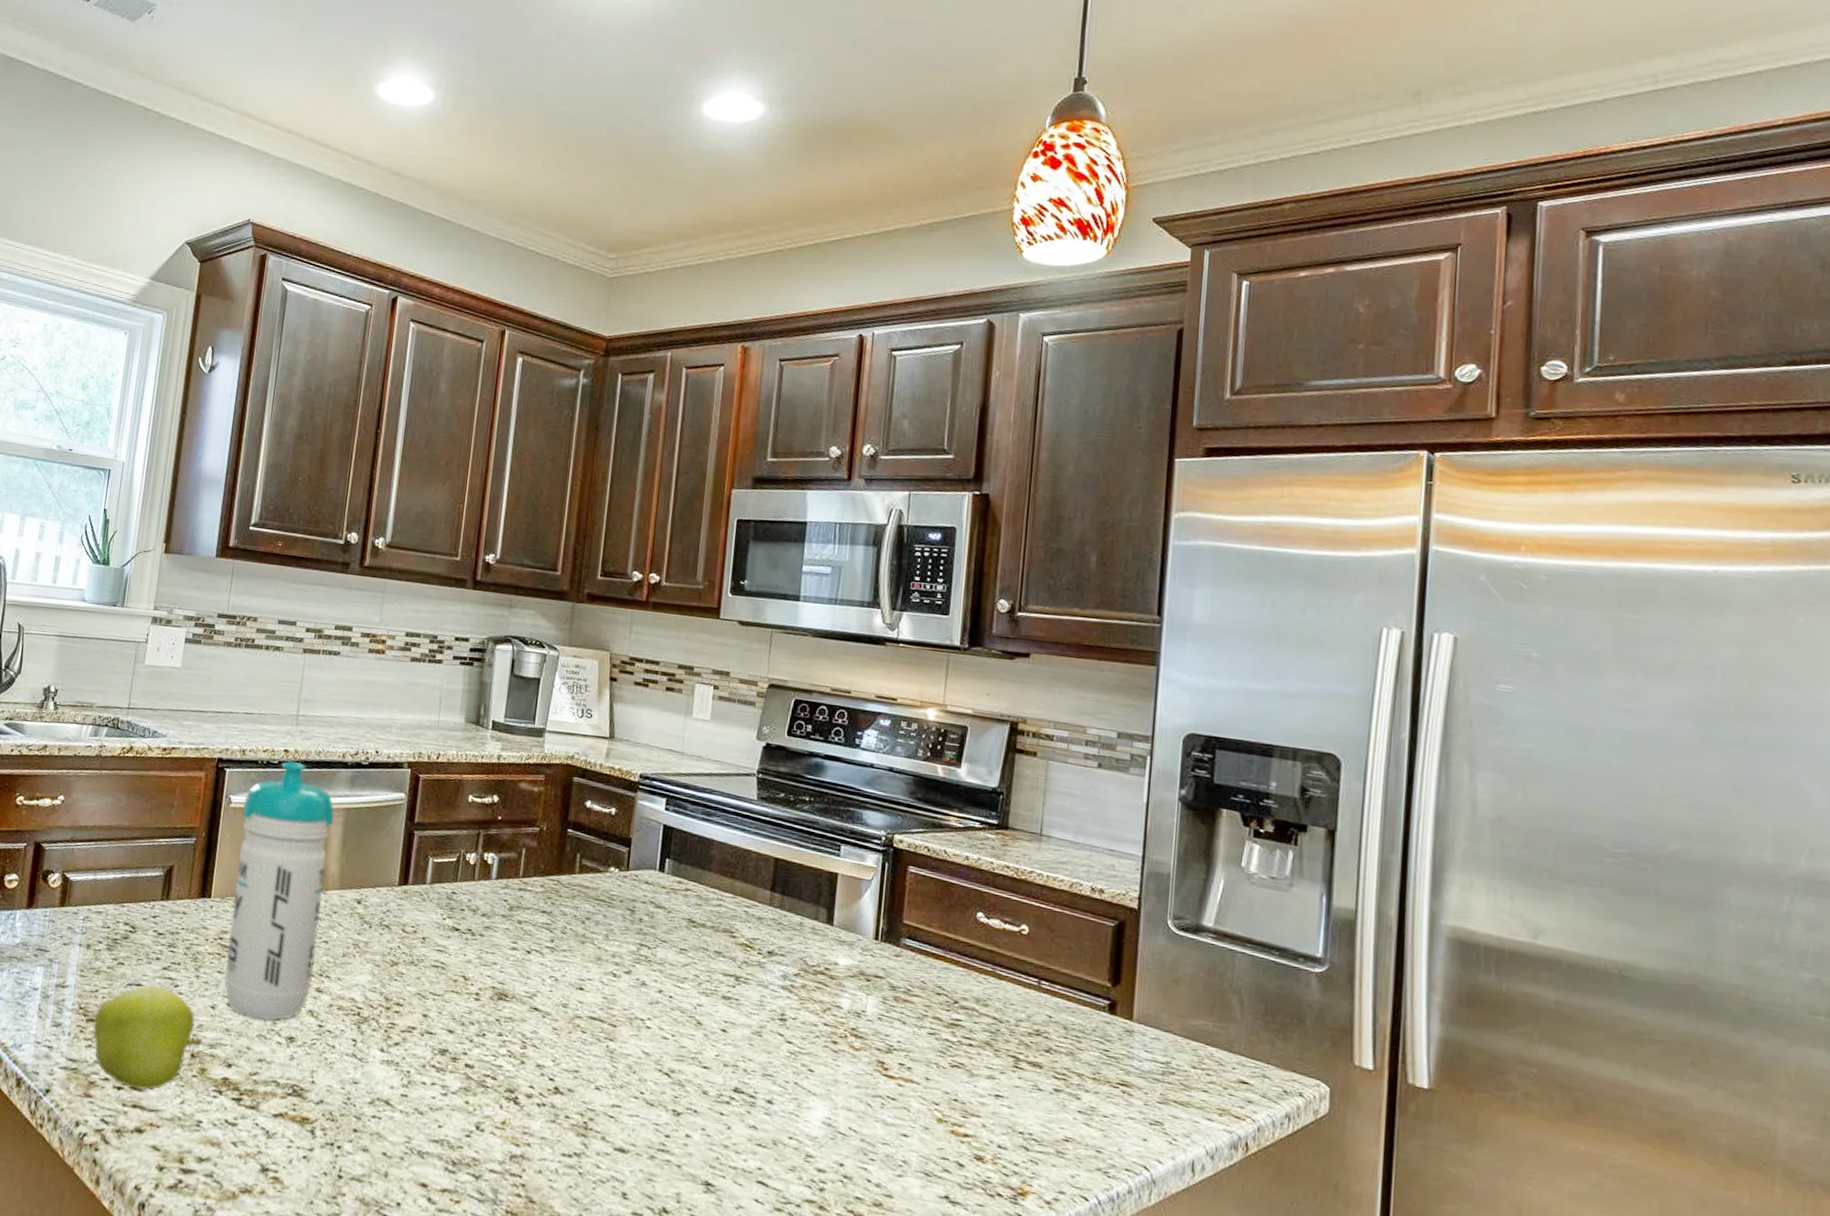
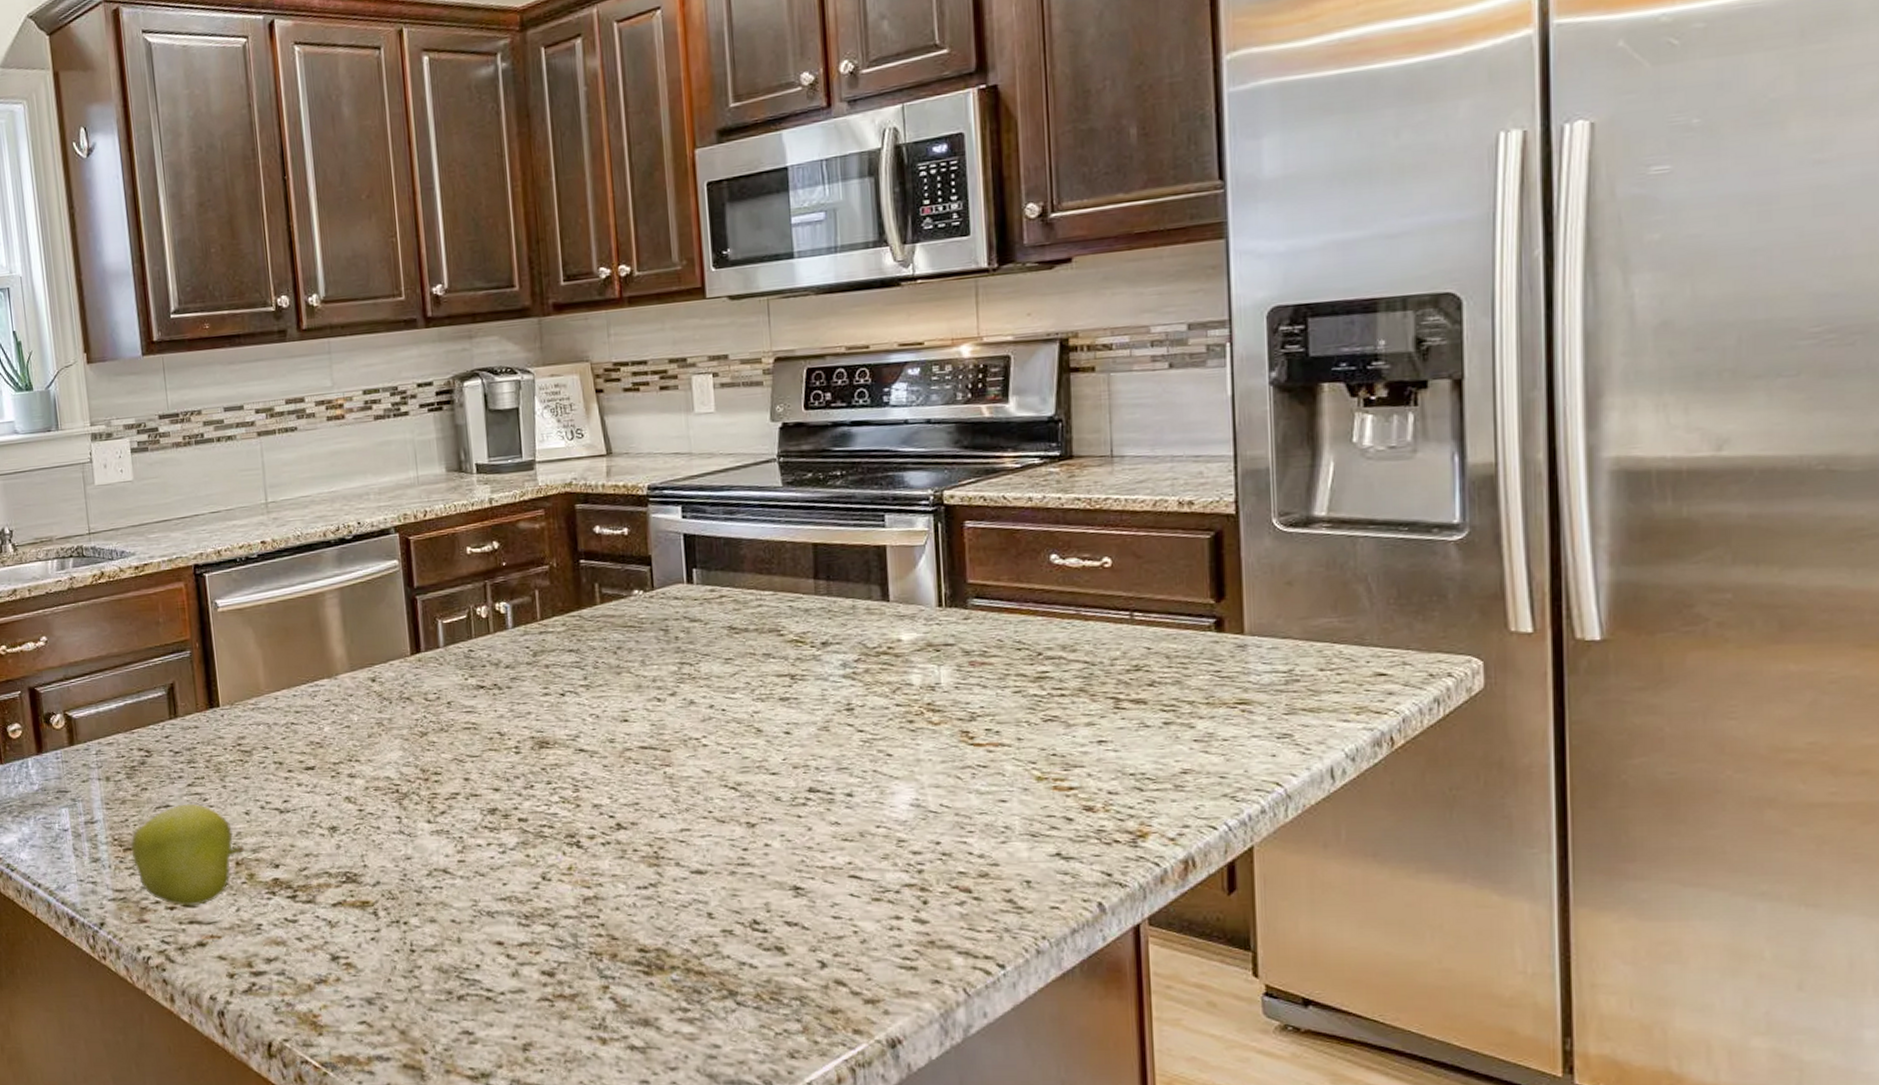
water bottle: present [224,761,335,1021] -> none [231,550,343,816]

